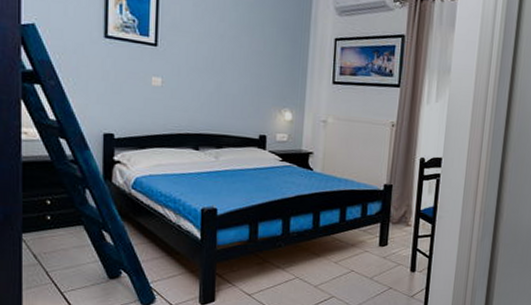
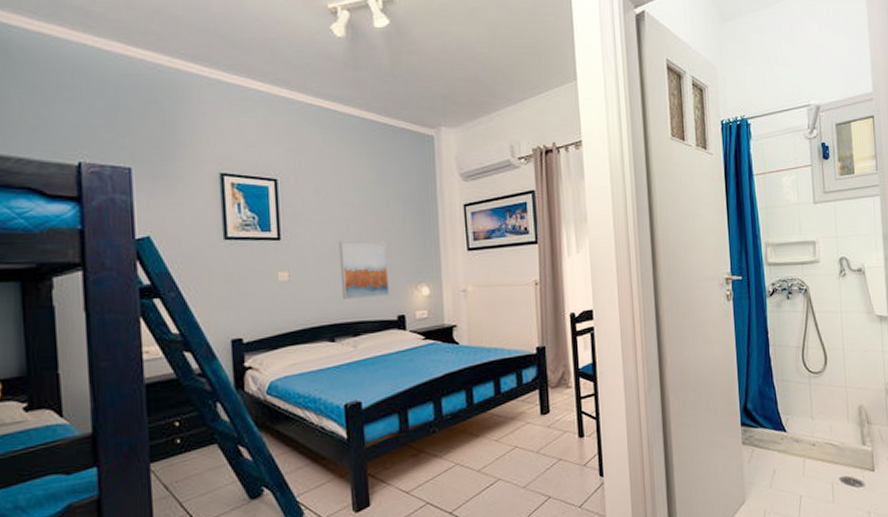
wall art: none [209,56,258,116] -> present [338,240,391,299]

